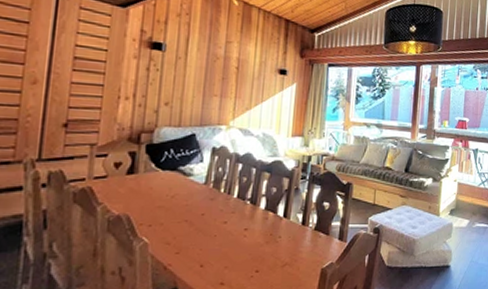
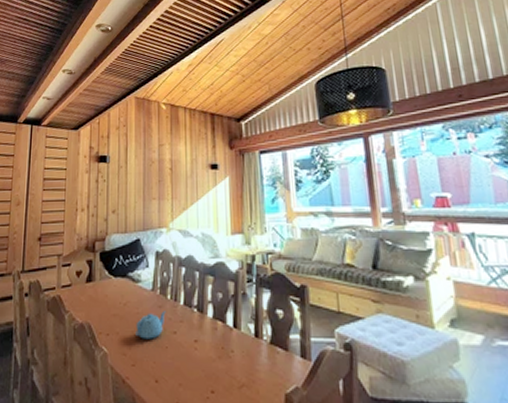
teapot: none [182,203,218,229] -> present [136,311,166,339]

